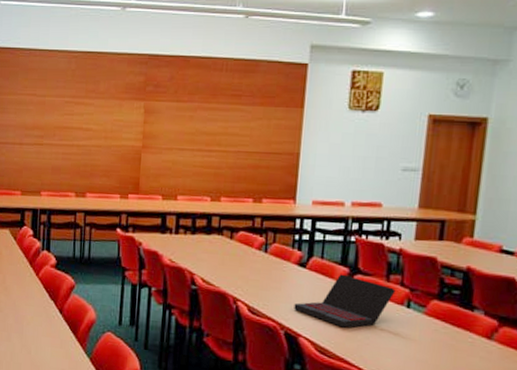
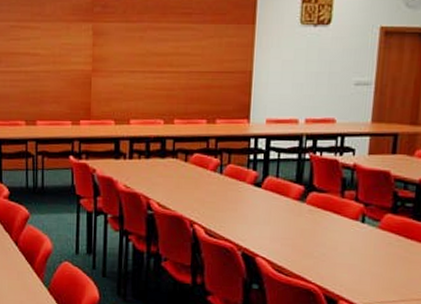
laptop: present [294,274,396,328] -> none [250,192,350,246]

